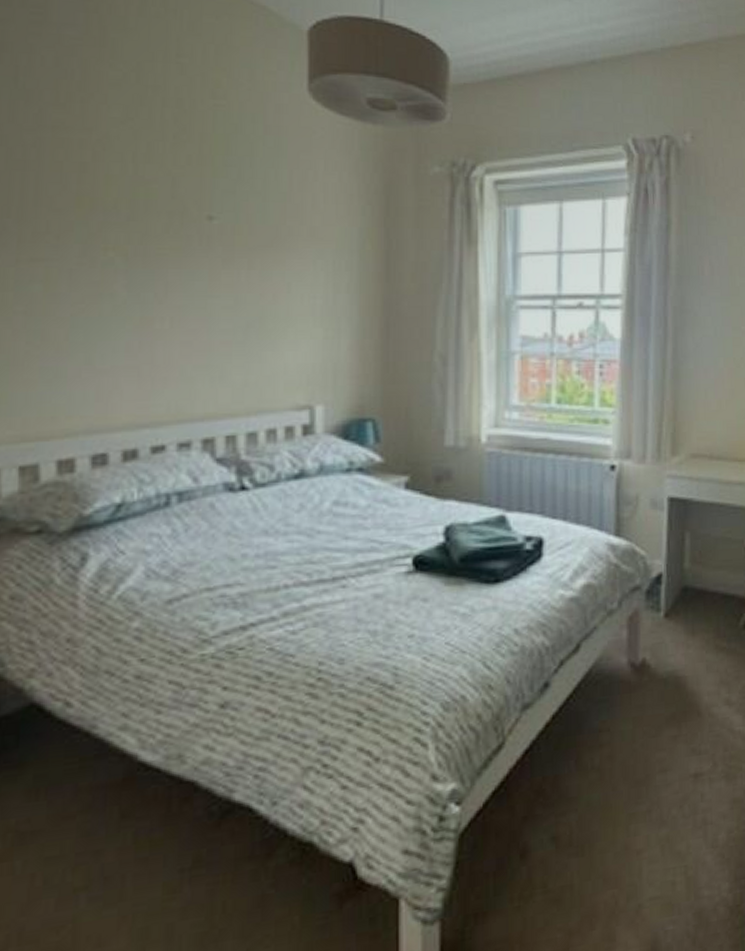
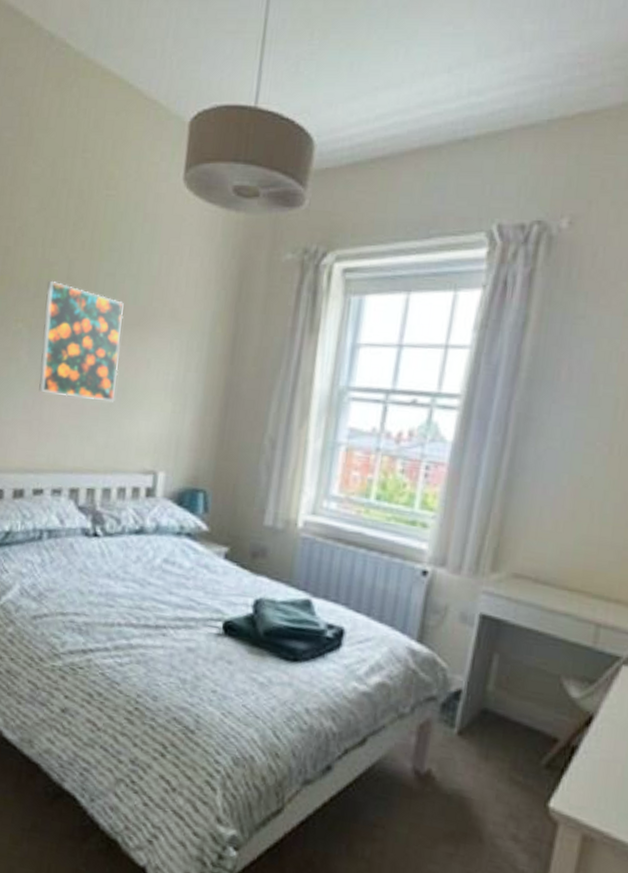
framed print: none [144,200,252,334] -> present [38,280,124,402]

